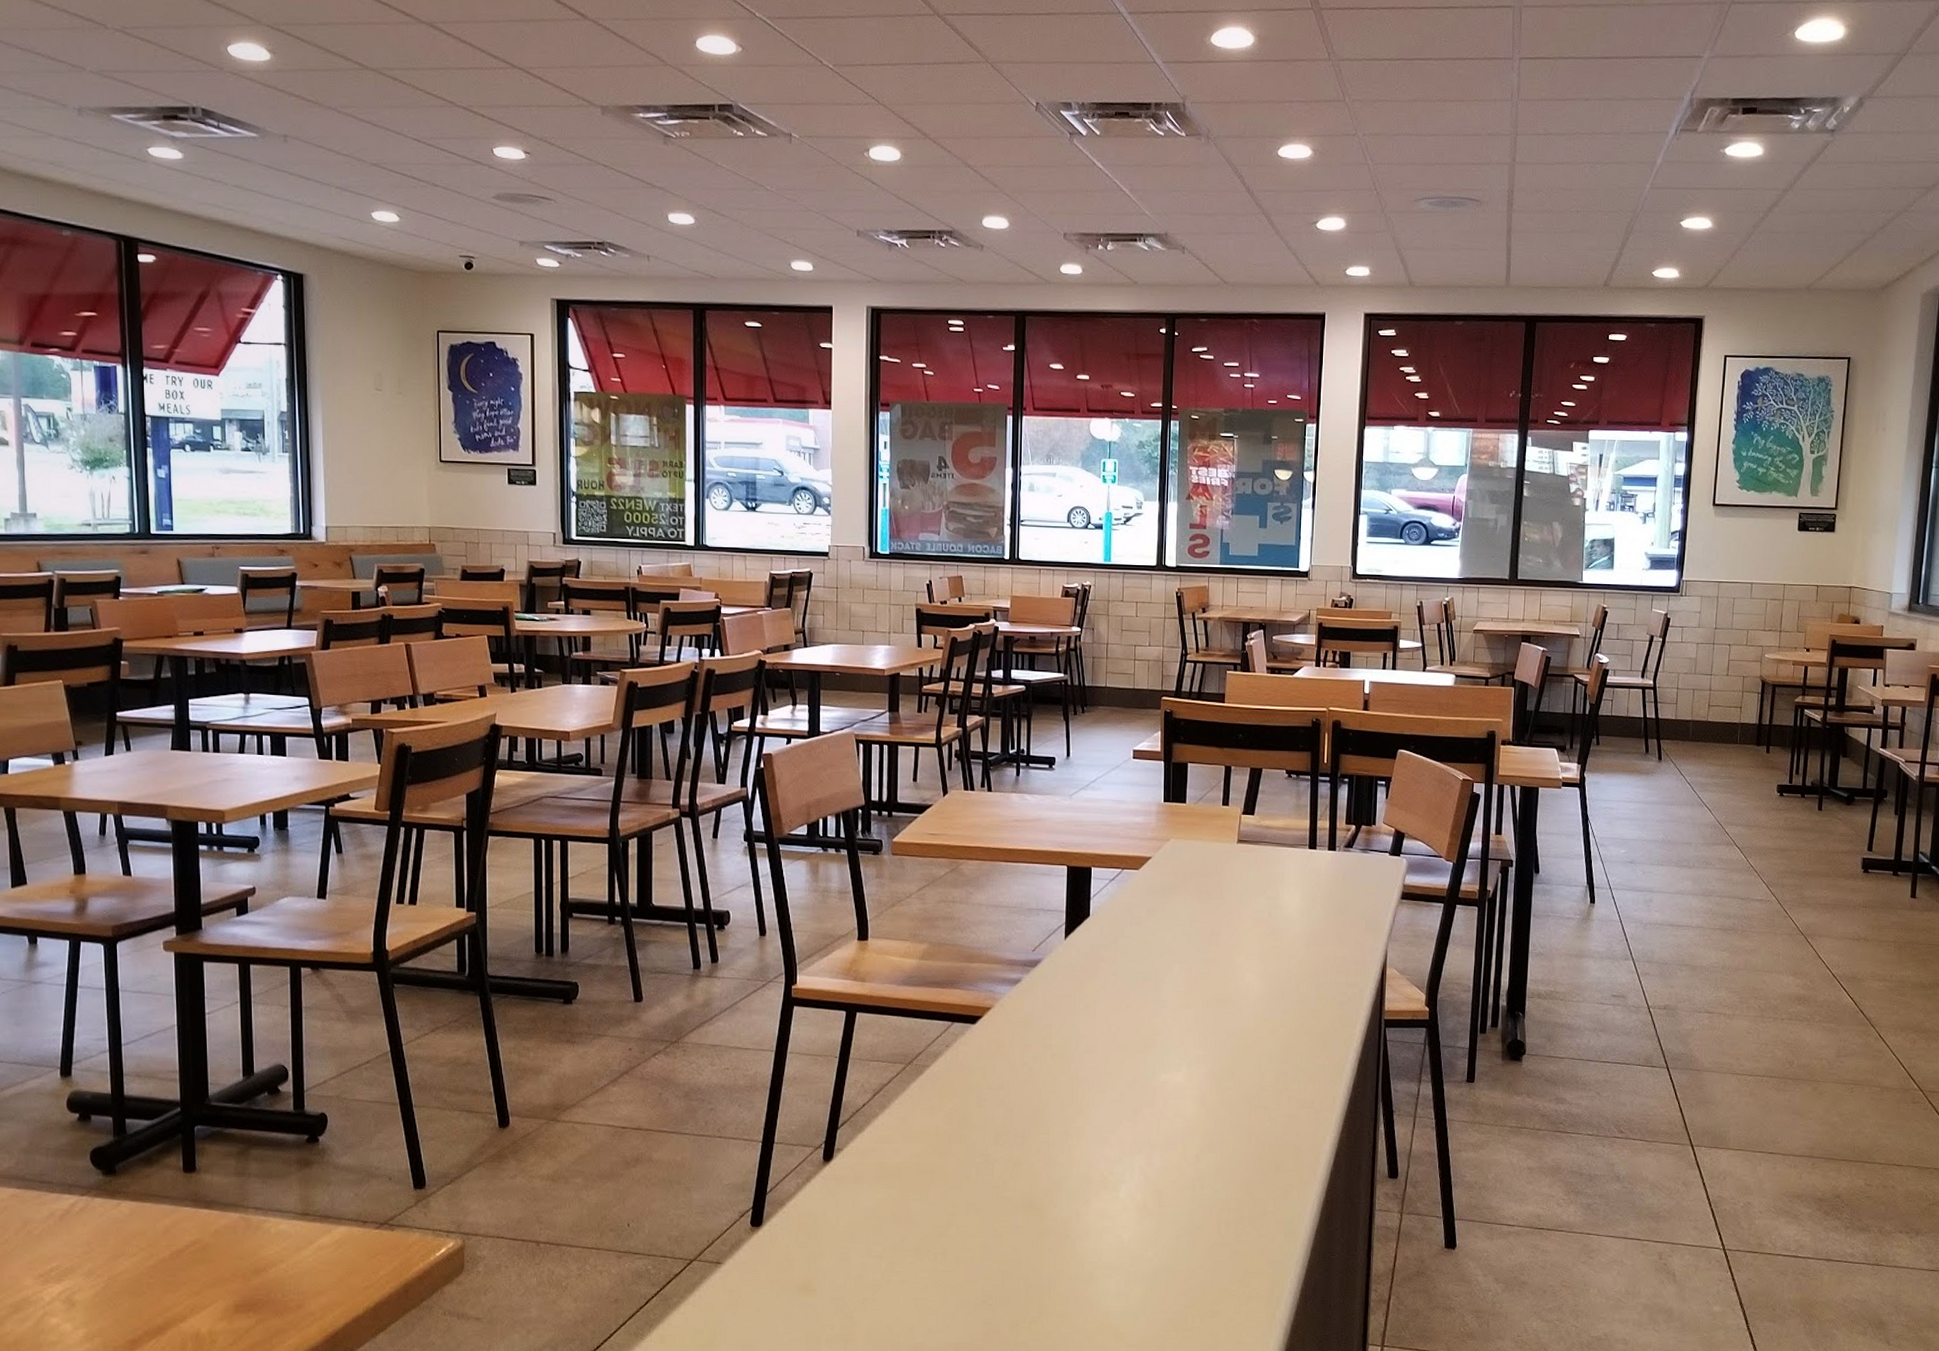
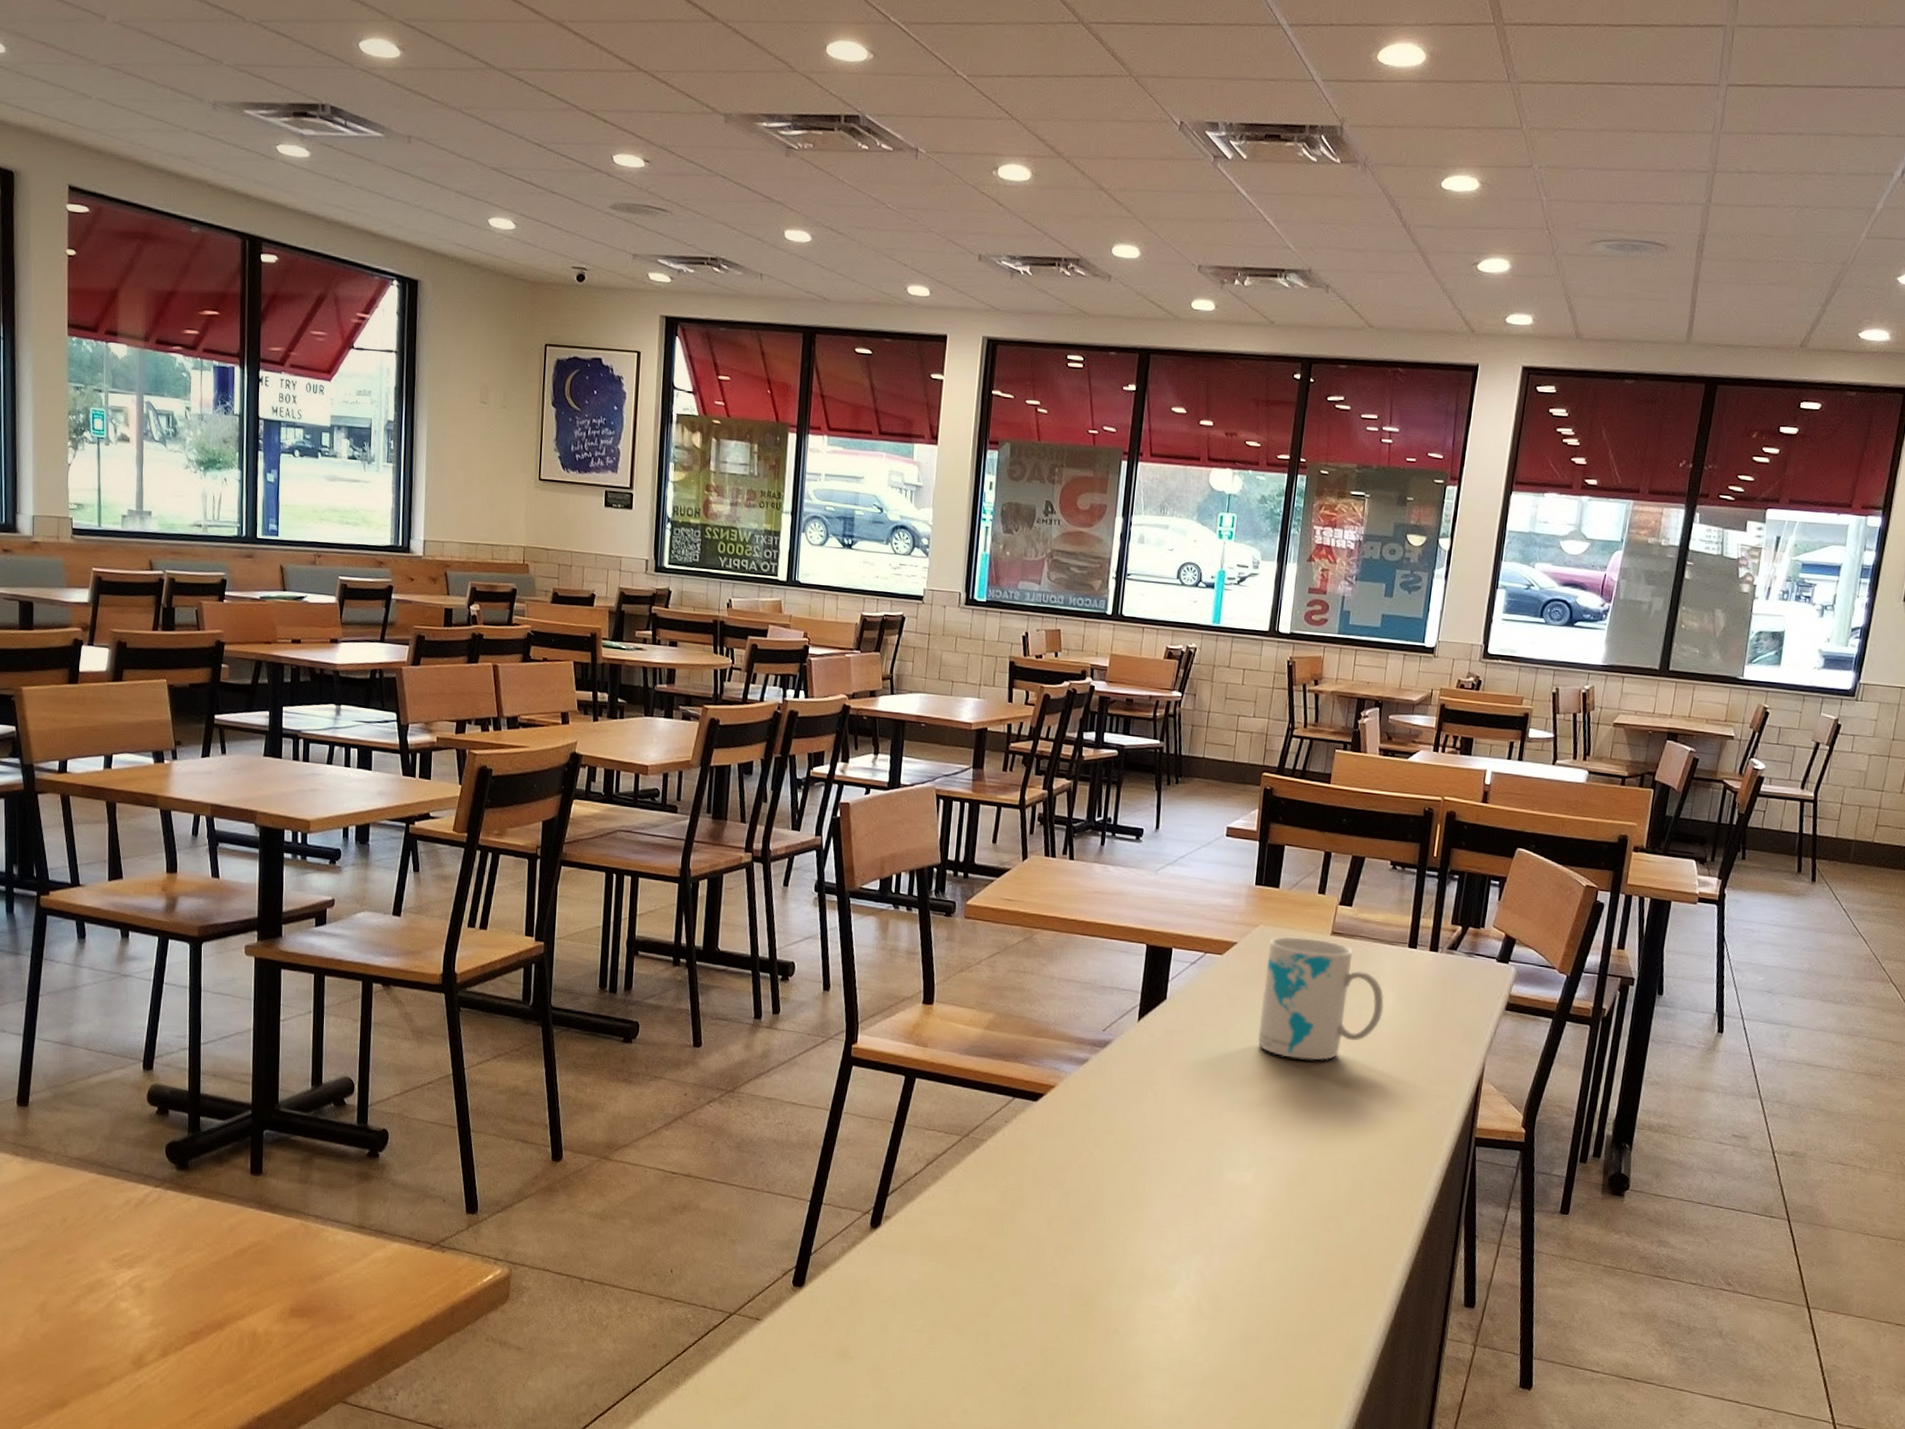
mug: none [1178,847,1291,961] -> present [1257,936,1384,1061]

